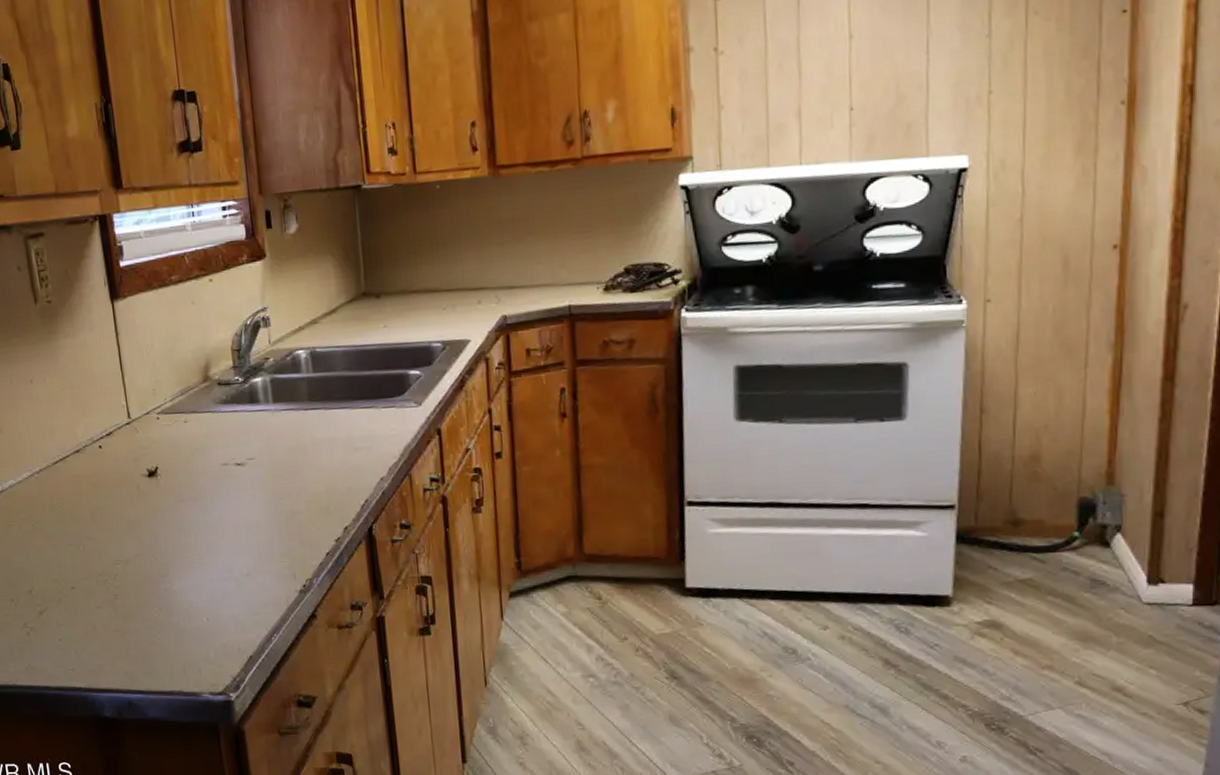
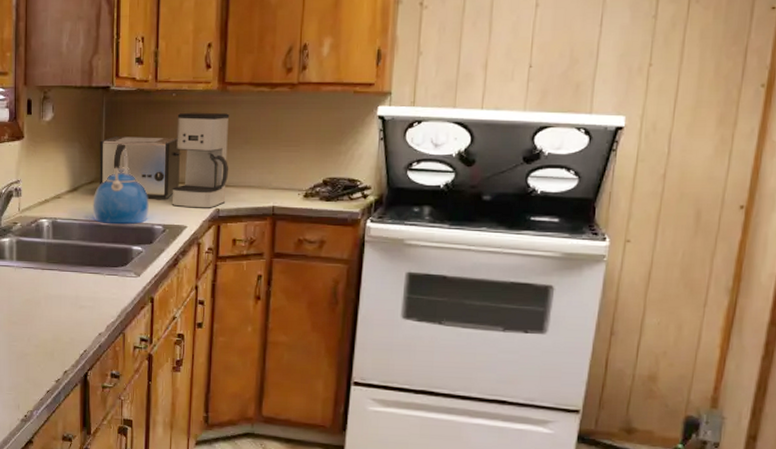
kettle: none [355,251,424,348] -> present [92,144,149,225]
toaster: none [356,237,456,313] -> present [99,135,181,200]
coffee maker: none [444,202,513,319] -> present [171,112,230,210]

